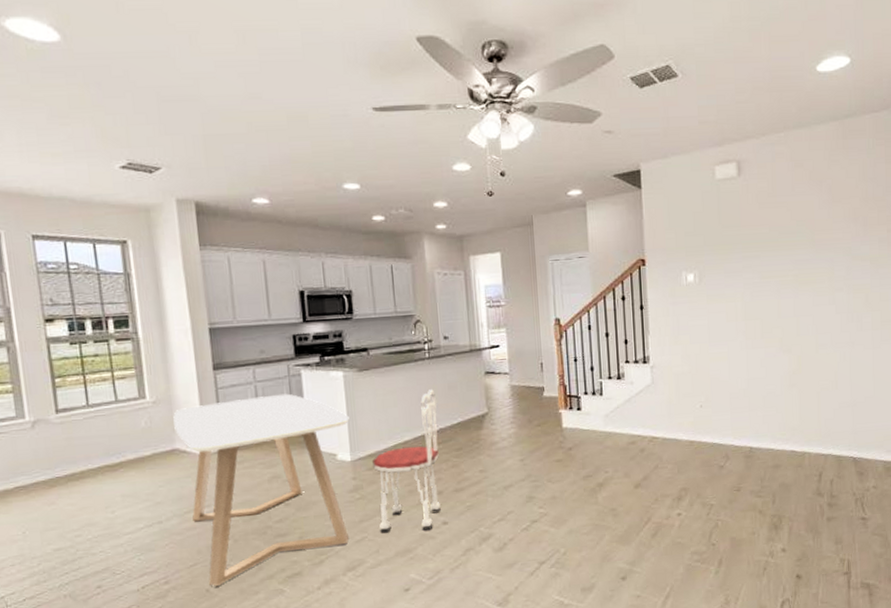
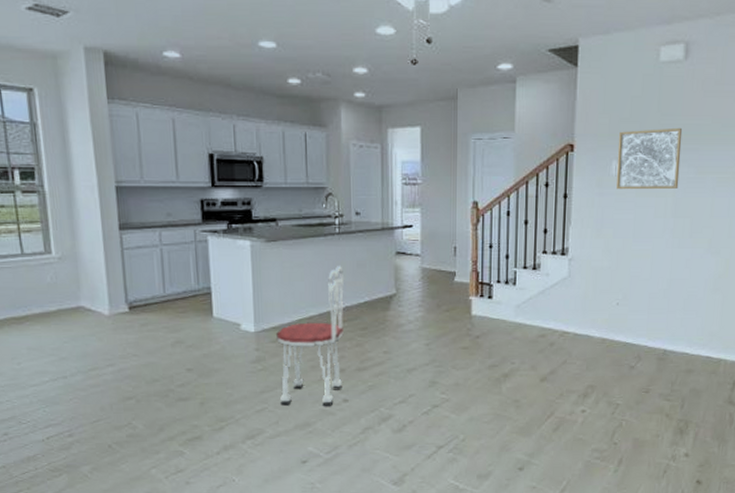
dining table: present [173,393,349,587] -> none [78,259,255,444]
wall art: none [685,237,746,298] -> present [617,127,683,190]

